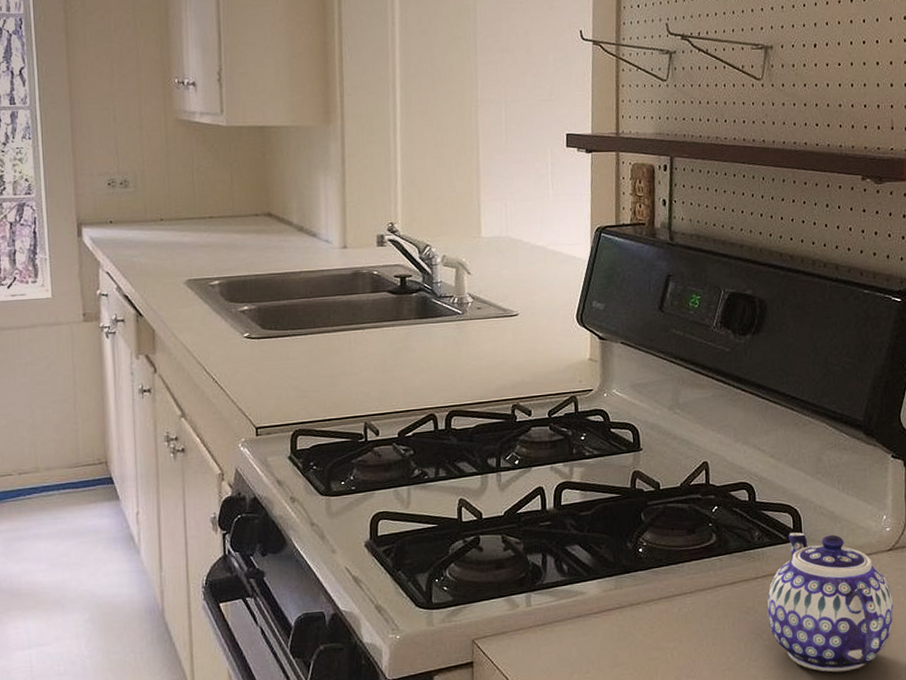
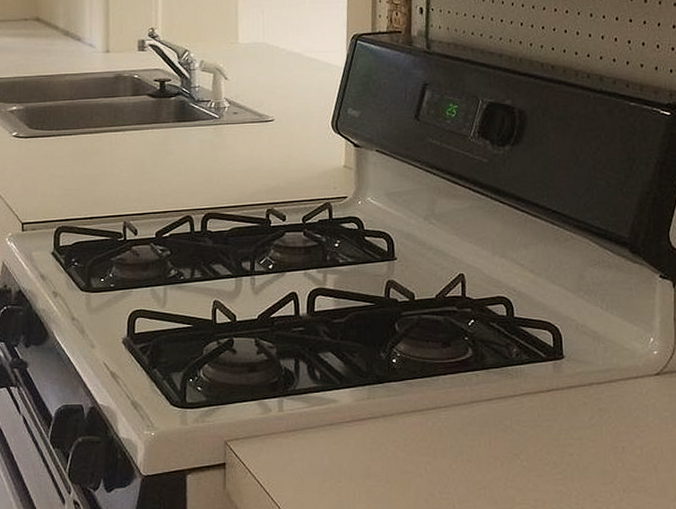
teapot: present [767,532,894,673] -> none [525,351,662,499]

